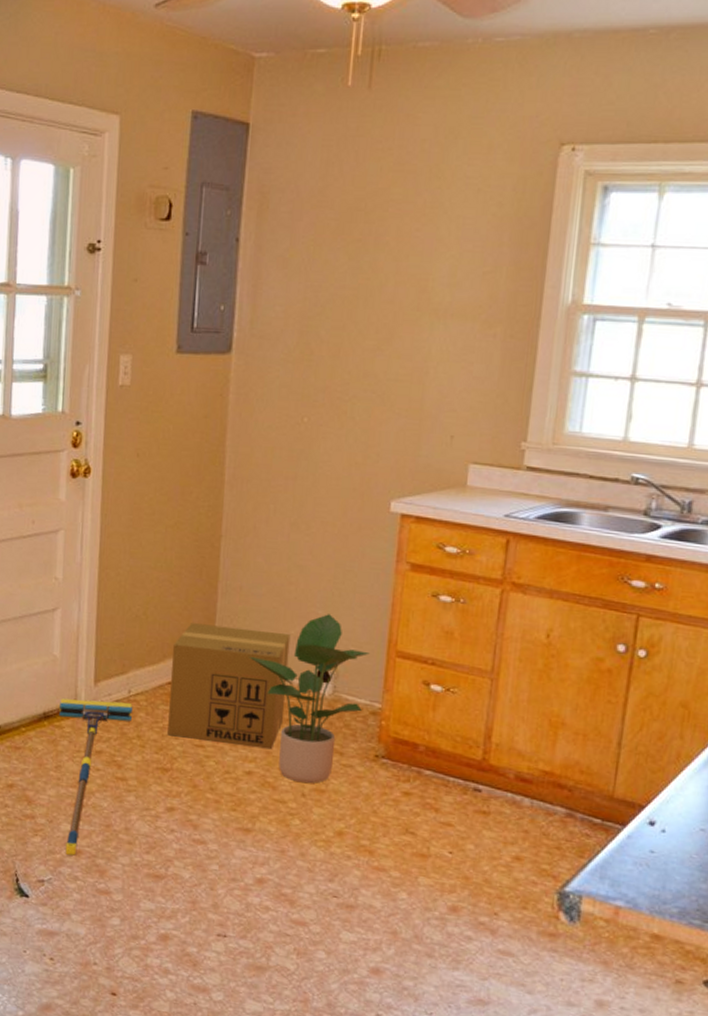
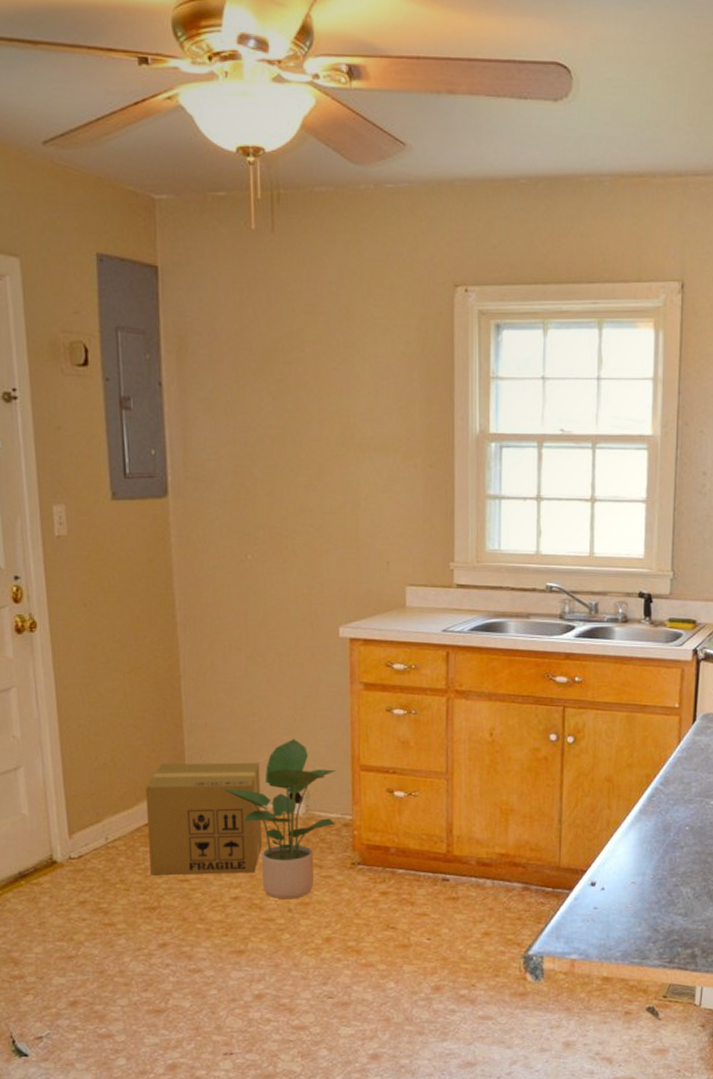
mop: present [59,698,133,856] -> none [35,849,112,1007]

